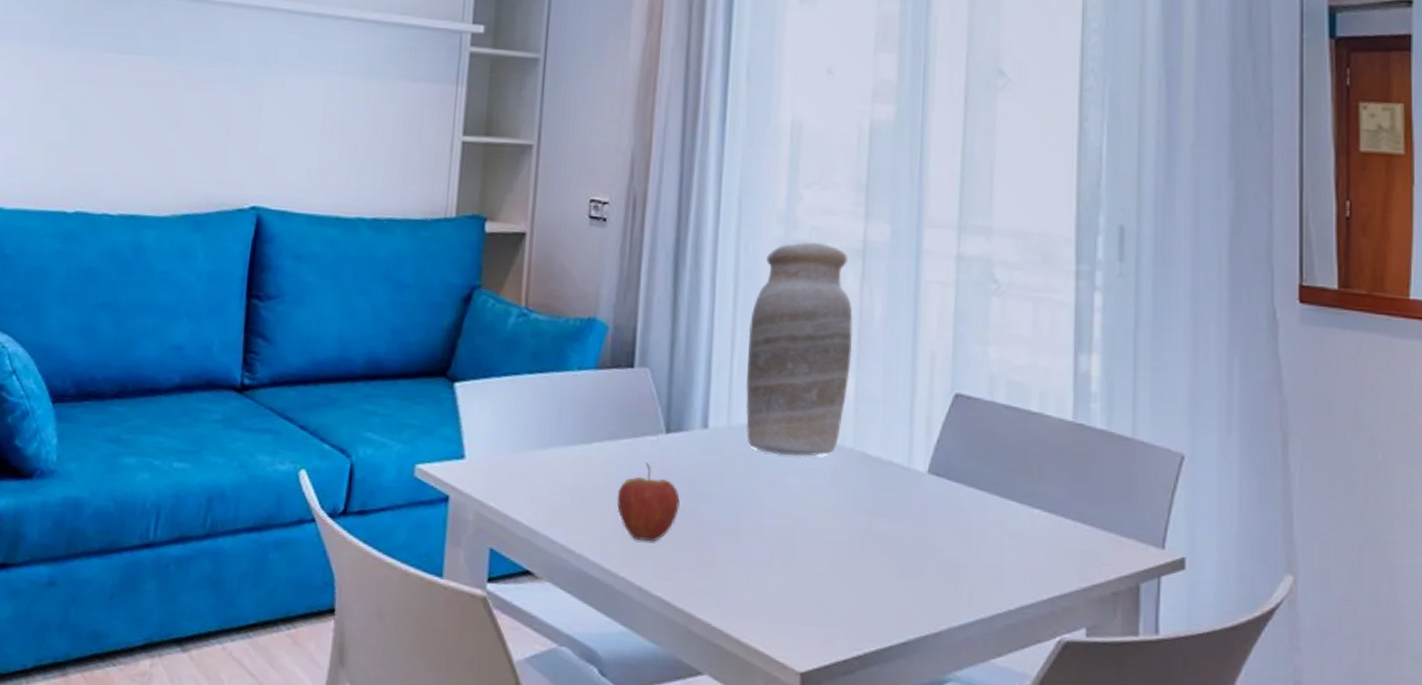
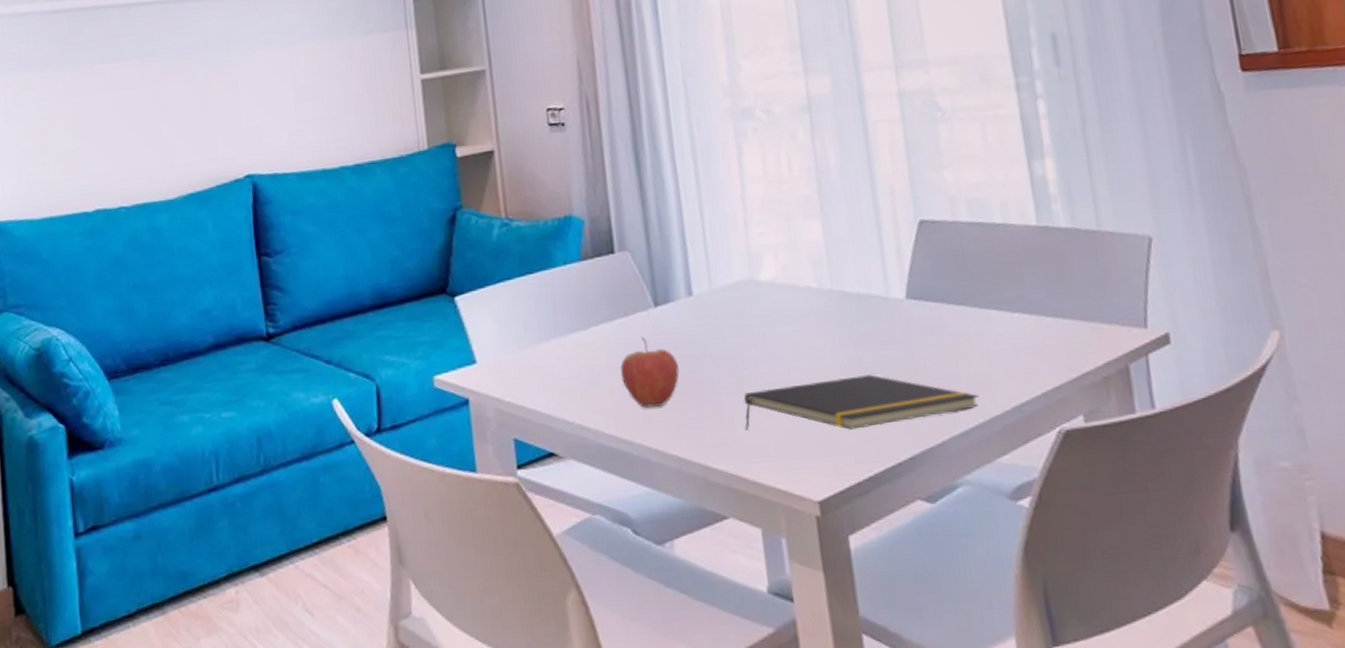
notepad: none [737,542,985,603] -> present [743,373,980,430]
vase: present [745,242,853,457] -> none [714,105,817,308]

